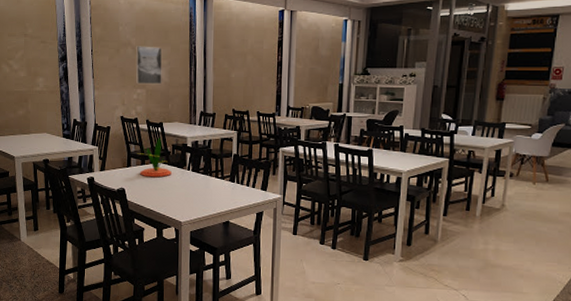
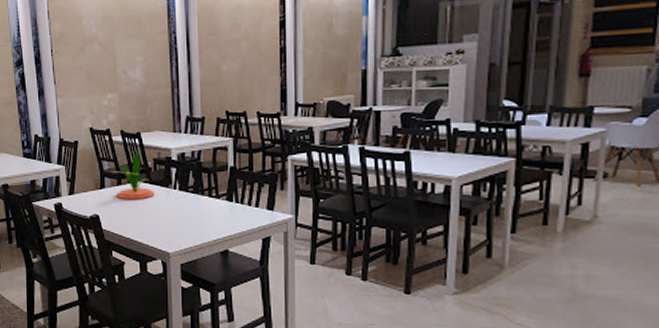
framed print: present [135,46,163,85] -> none [103,40,137,88]

